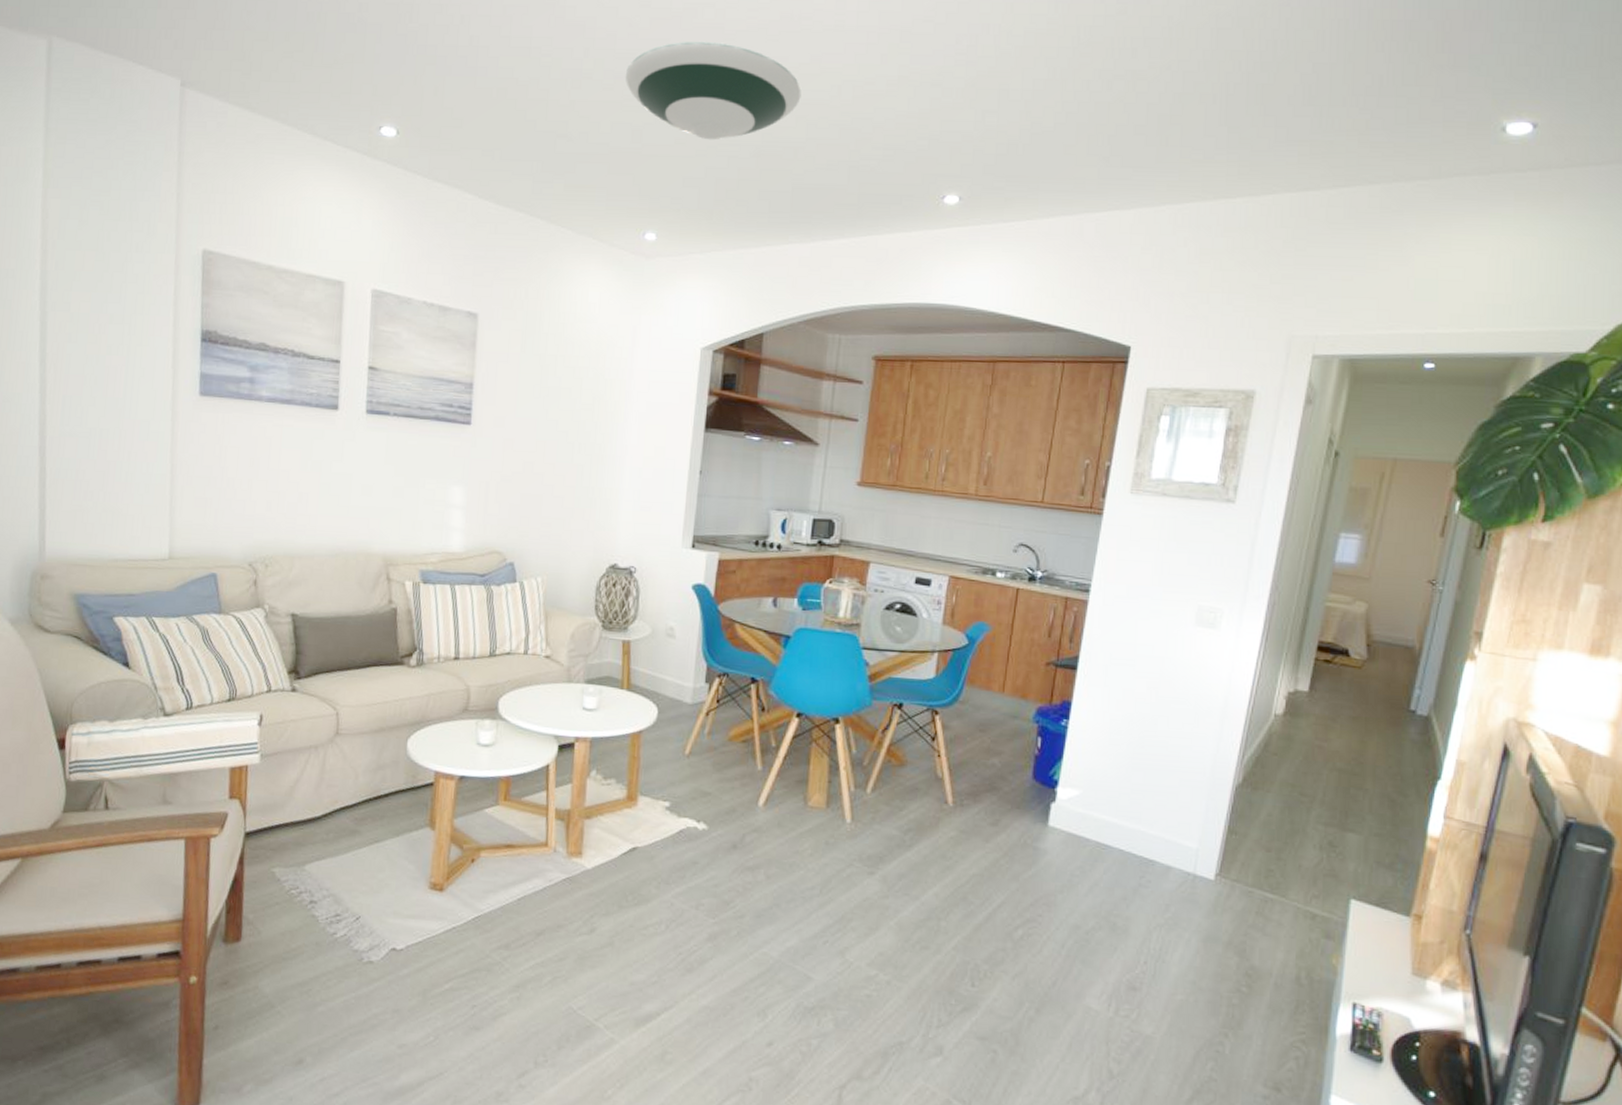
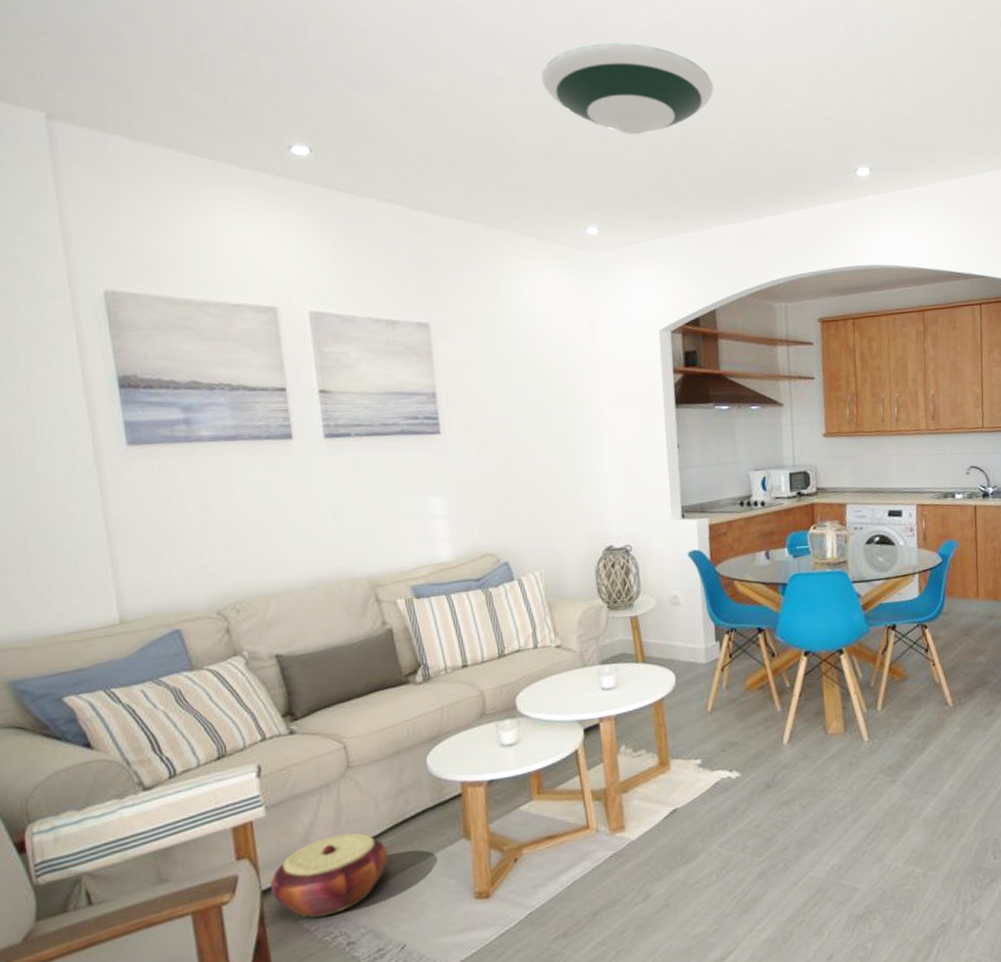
woven basket: none [253,796,360,871] -> present [271,832,389,918]

